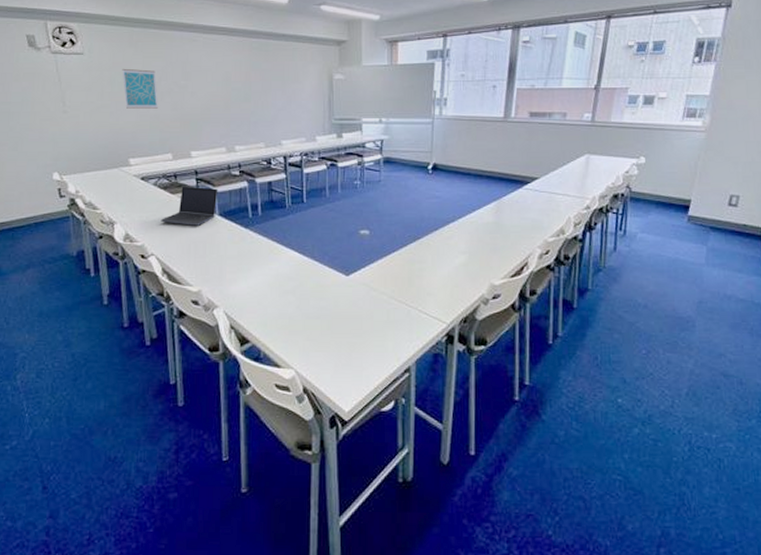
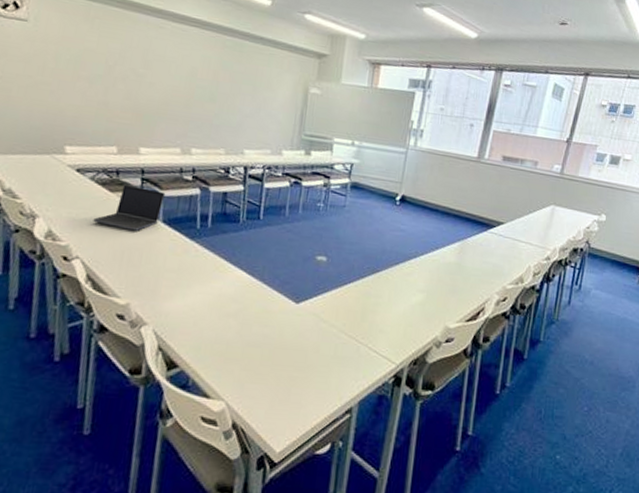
wall art: present [122,68,158,109] -> none [70,44,111,95]

